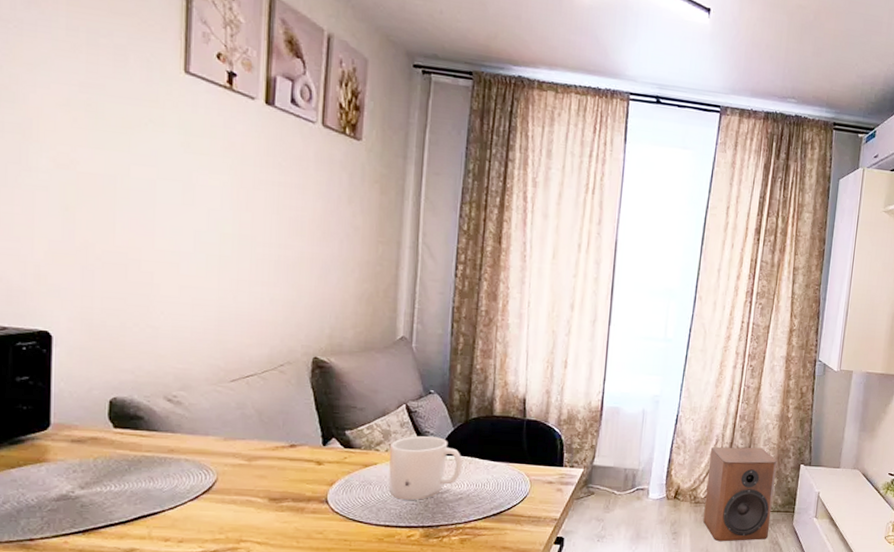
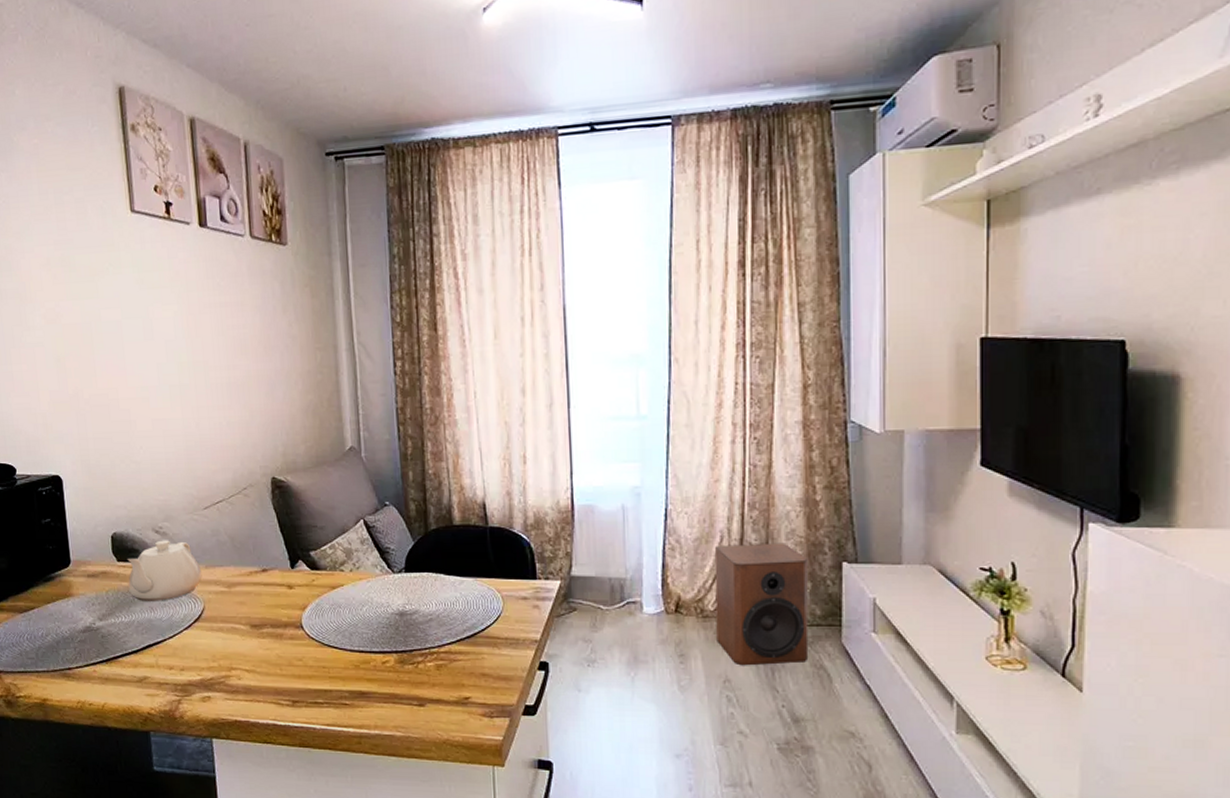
teapot: none [123,409,219,471] -> present [127,540,203,601]
mug: present [388,435,462,500] -> none [353,552,428,623]

